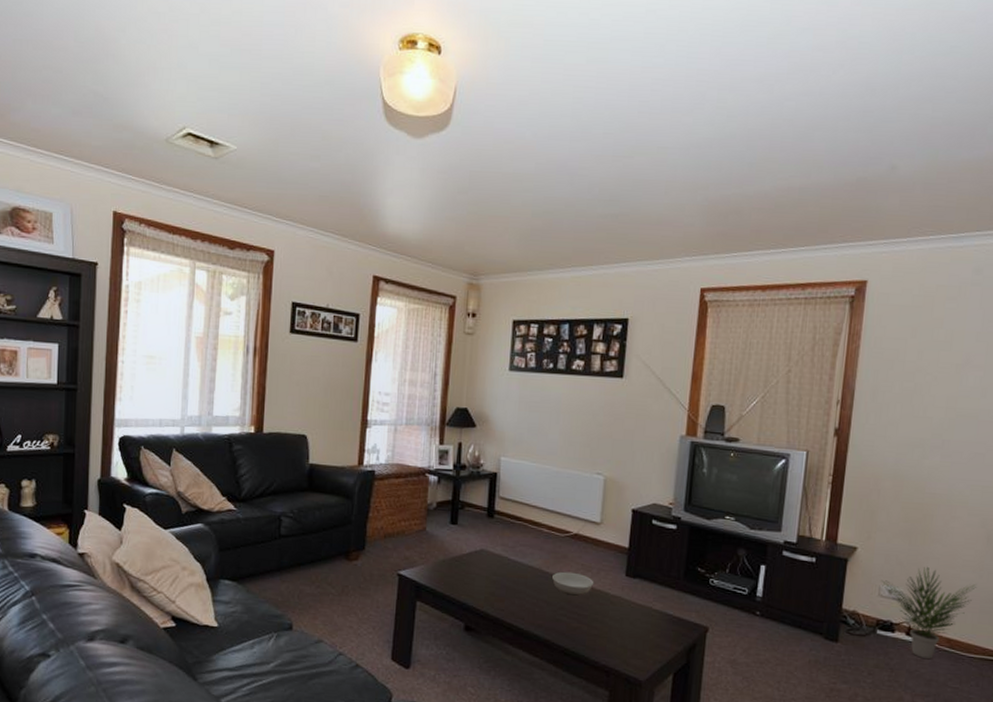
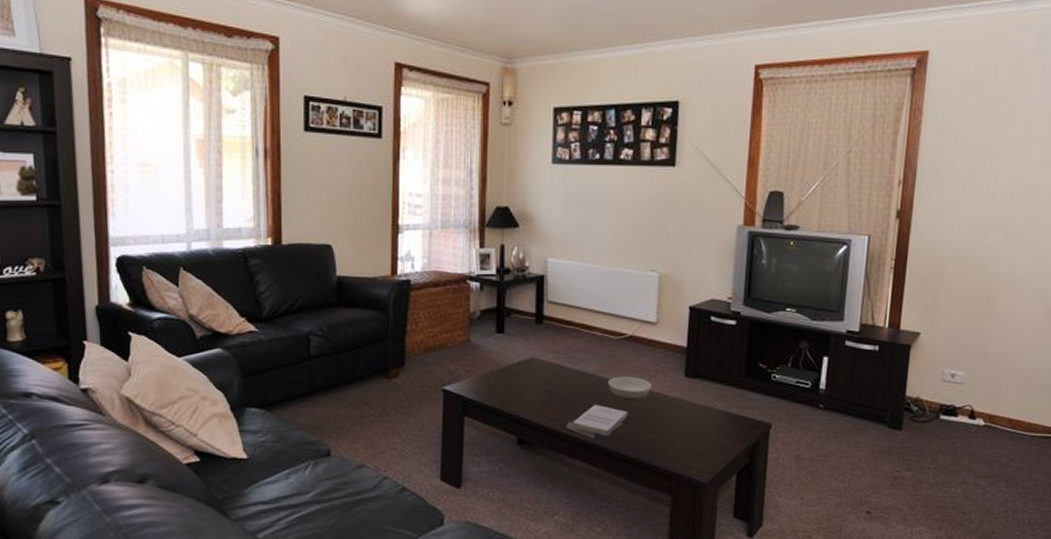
decorative figurine: none [41,353,62,381] -> present [16,165,41,196]
books: none [510,596,570,631] -> present [565,404,628,440]
potted plant: present [881,566,976,660] -> none [944,347,1037,441]

